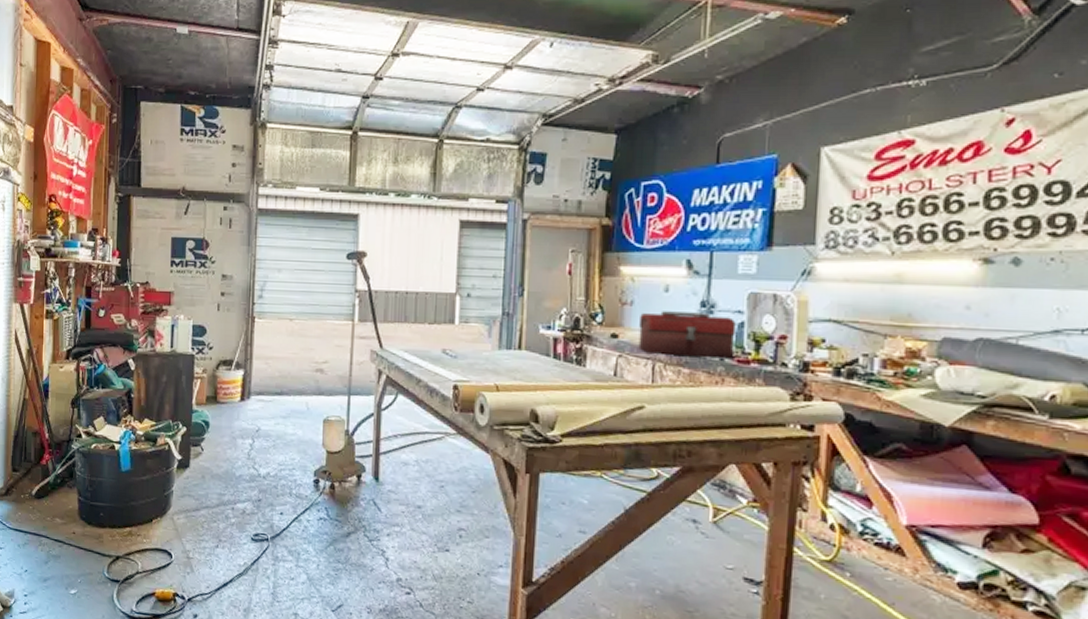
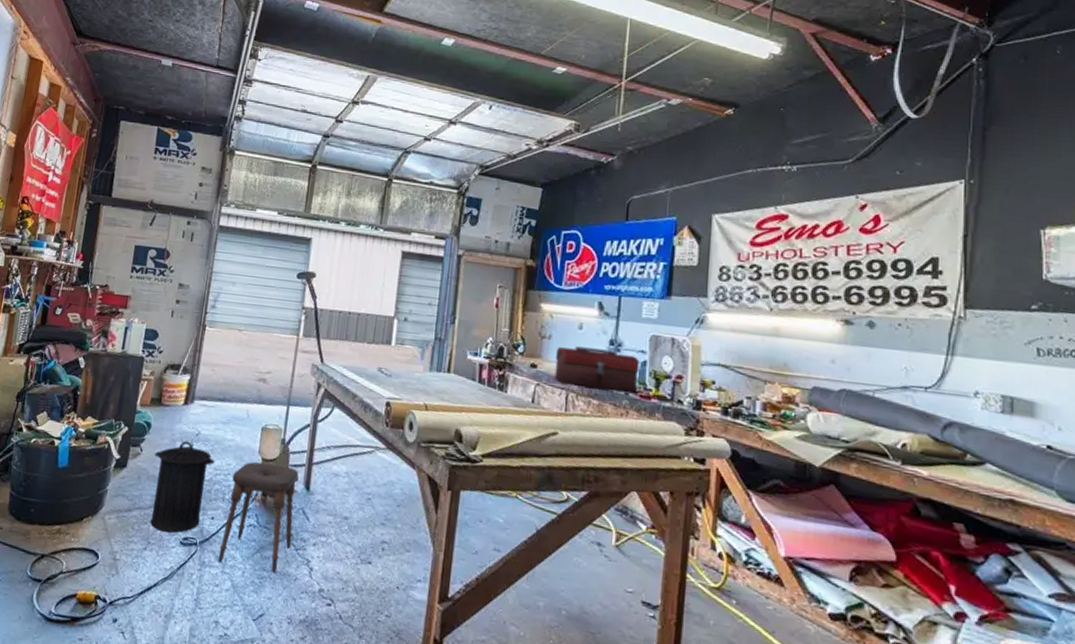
trash can: none [216,437,278,530] -> present [150,440,215,533]
stool: none [291,454,366,564] -> present [217,462,299,573]

